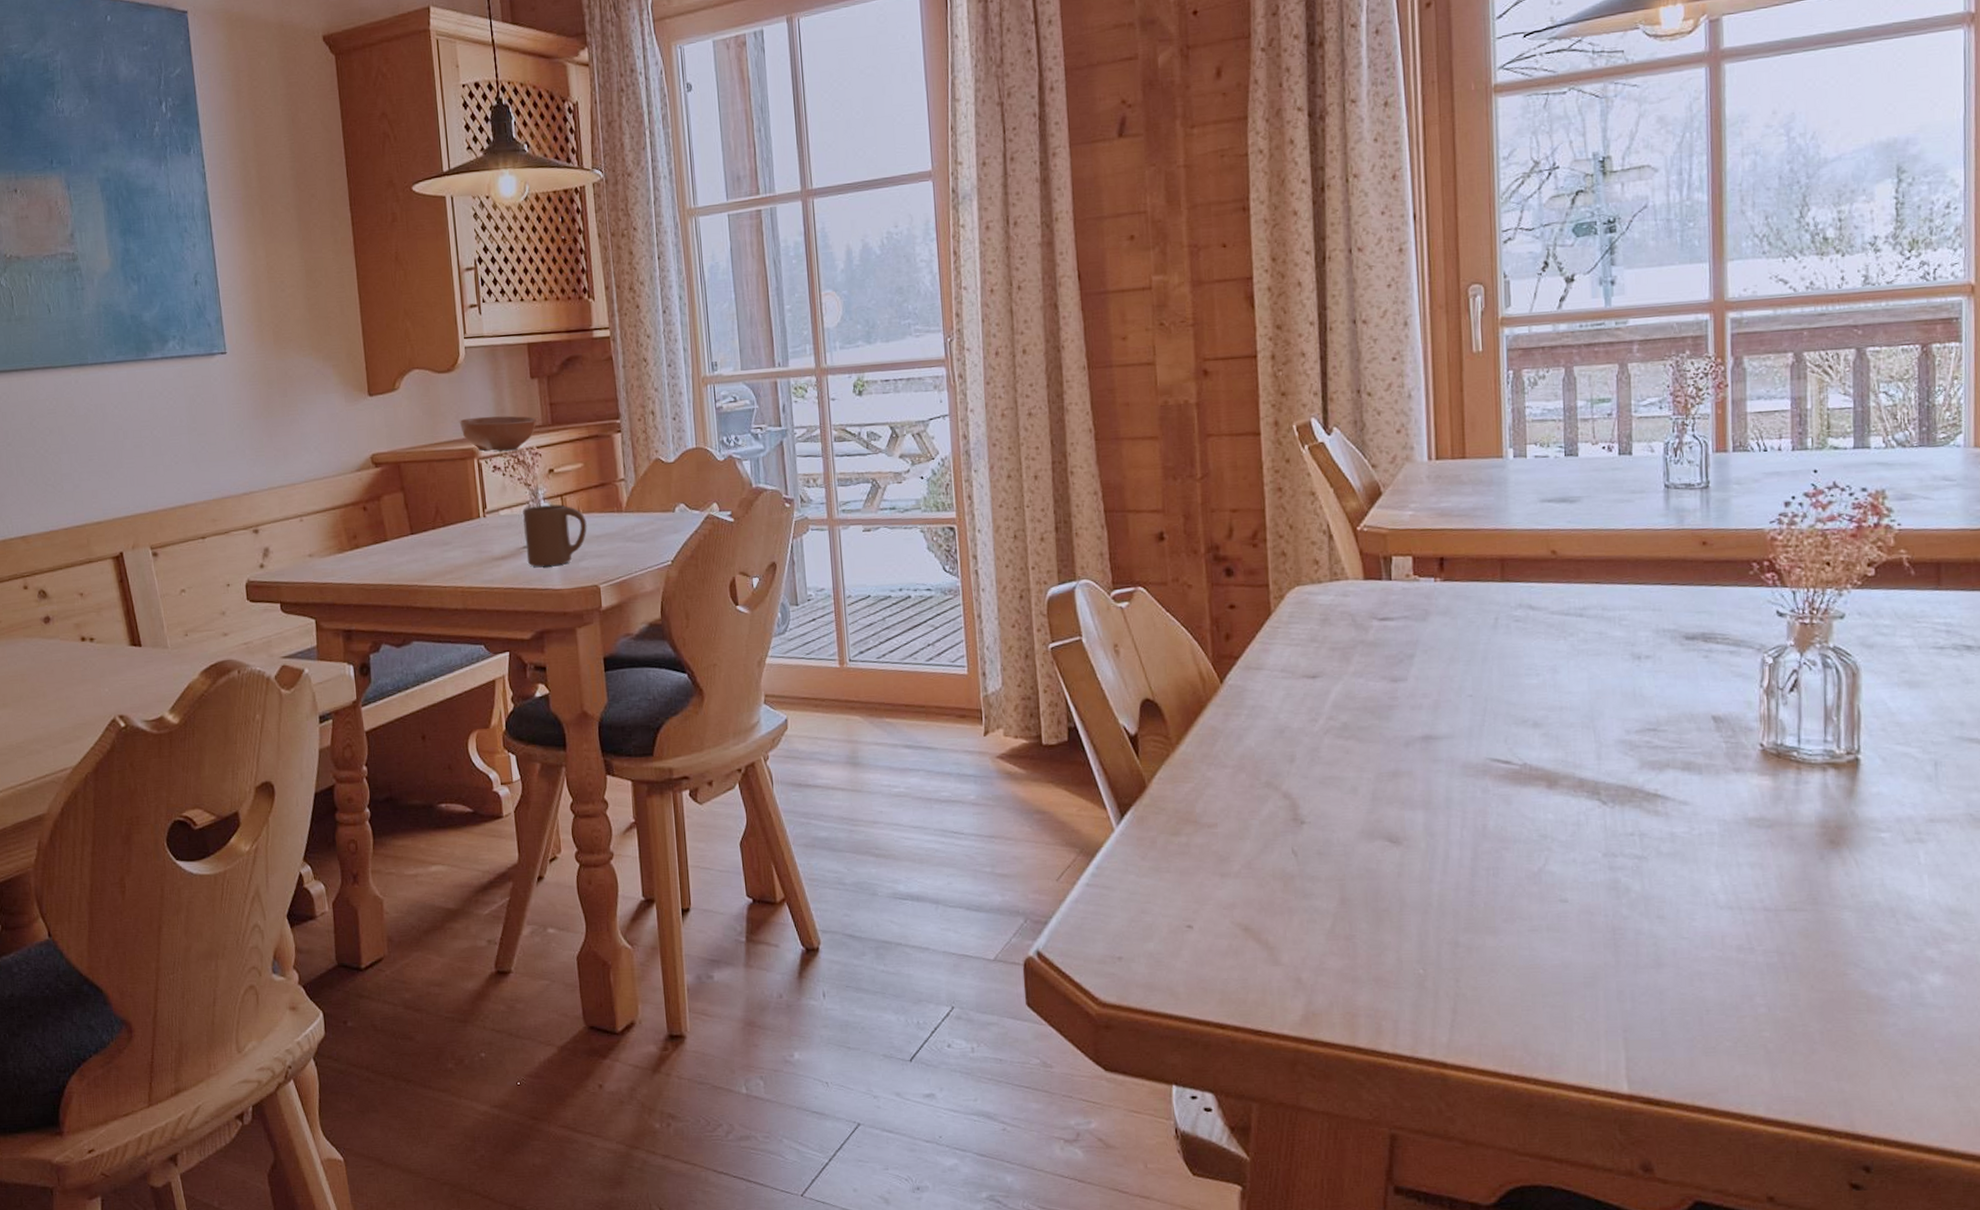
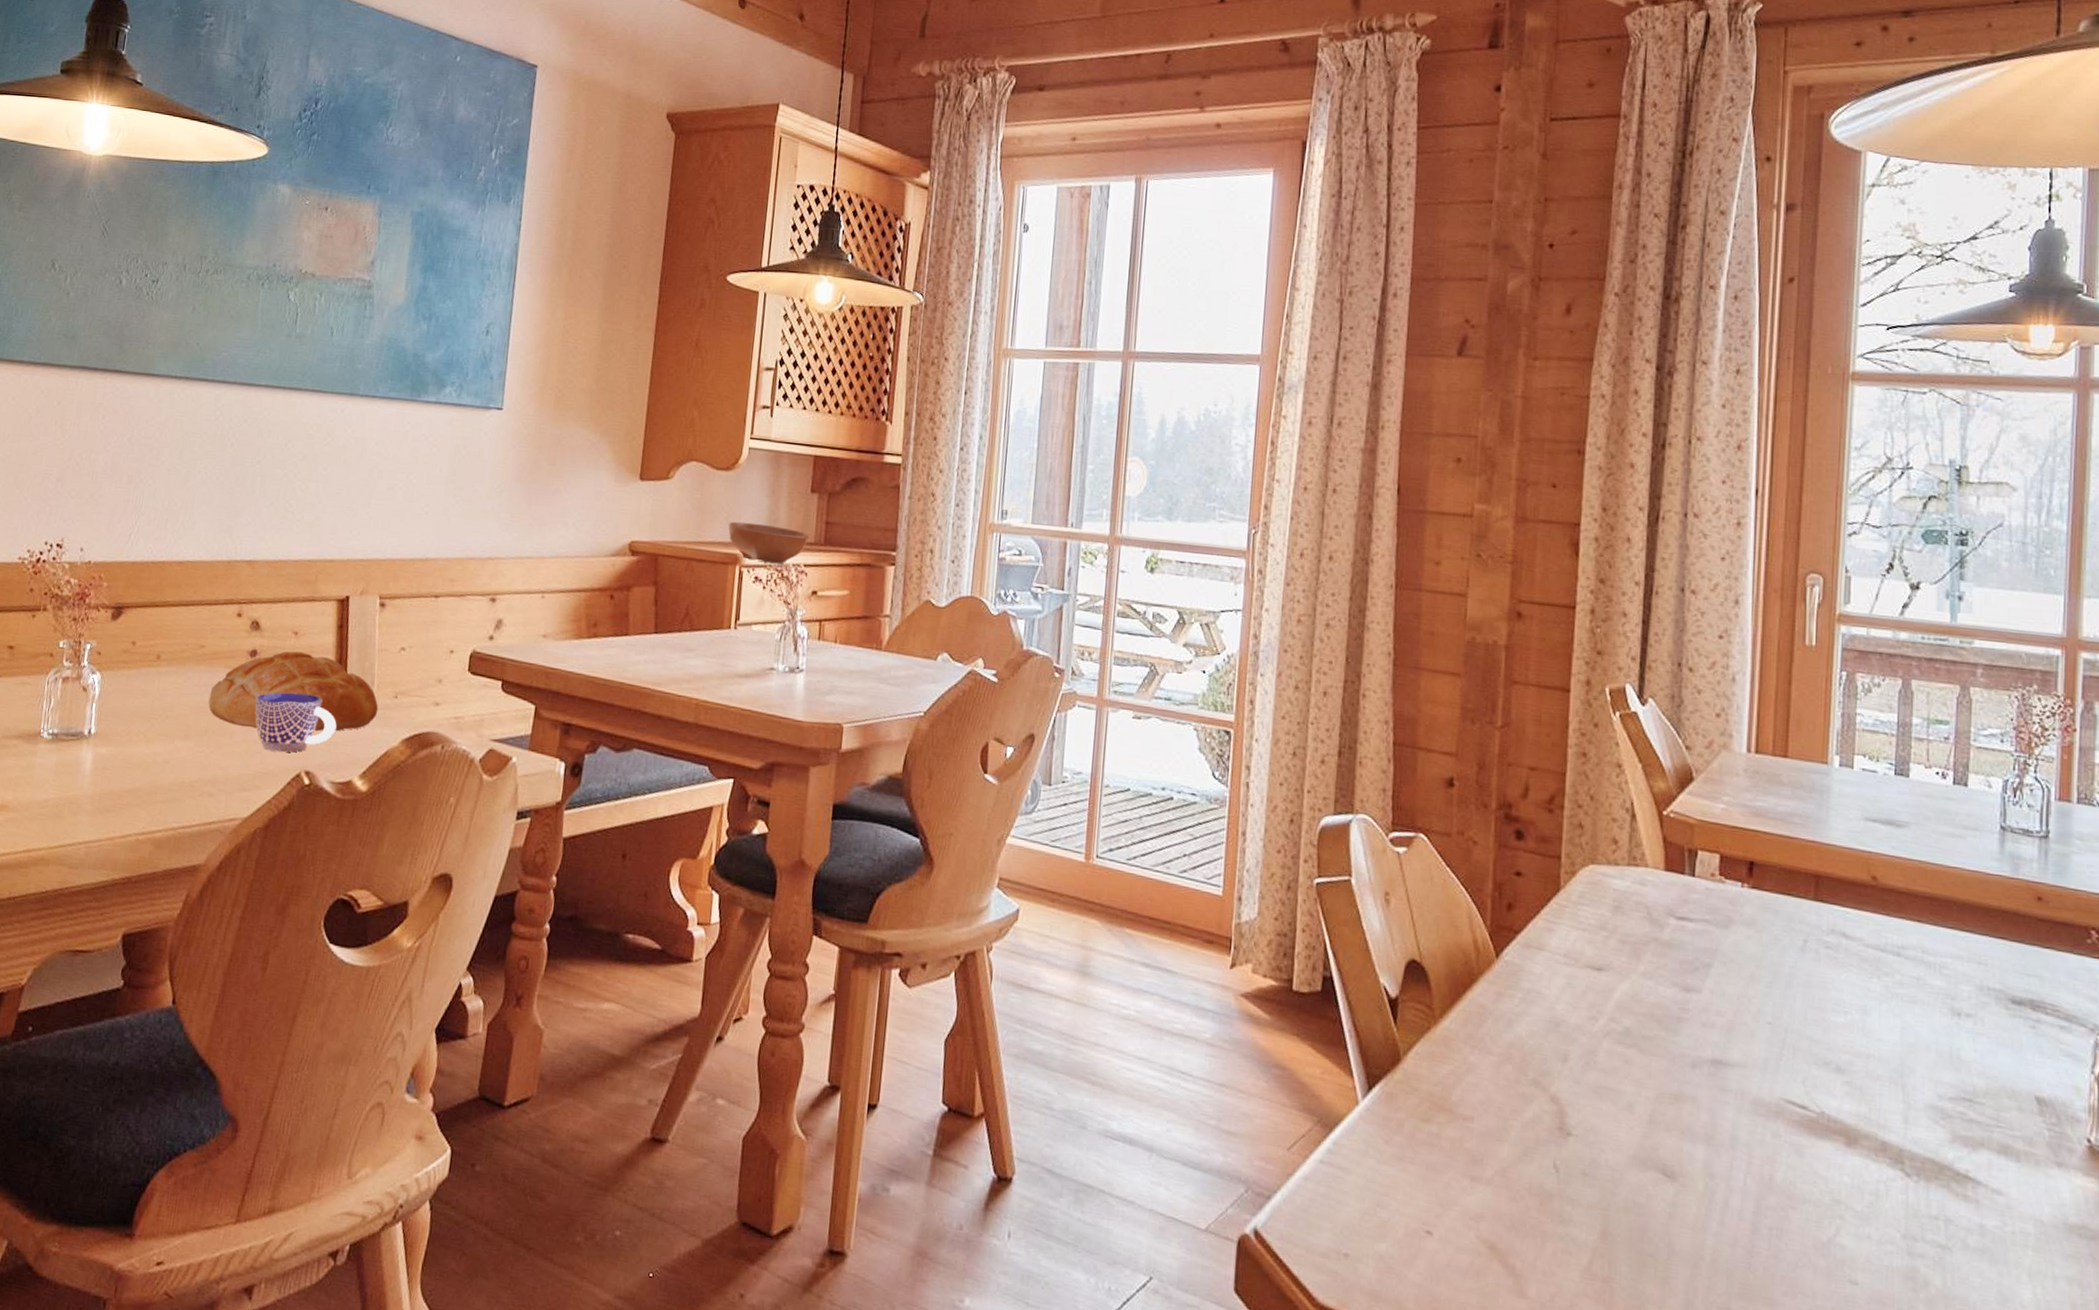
bread: none [15,610,173,687] -> present [208,651,379,732]
cup: none [58,647,139,704] -> present [254,692,337,753]
cup: present [523,504,587,567] -> none [771,627,842,695]

